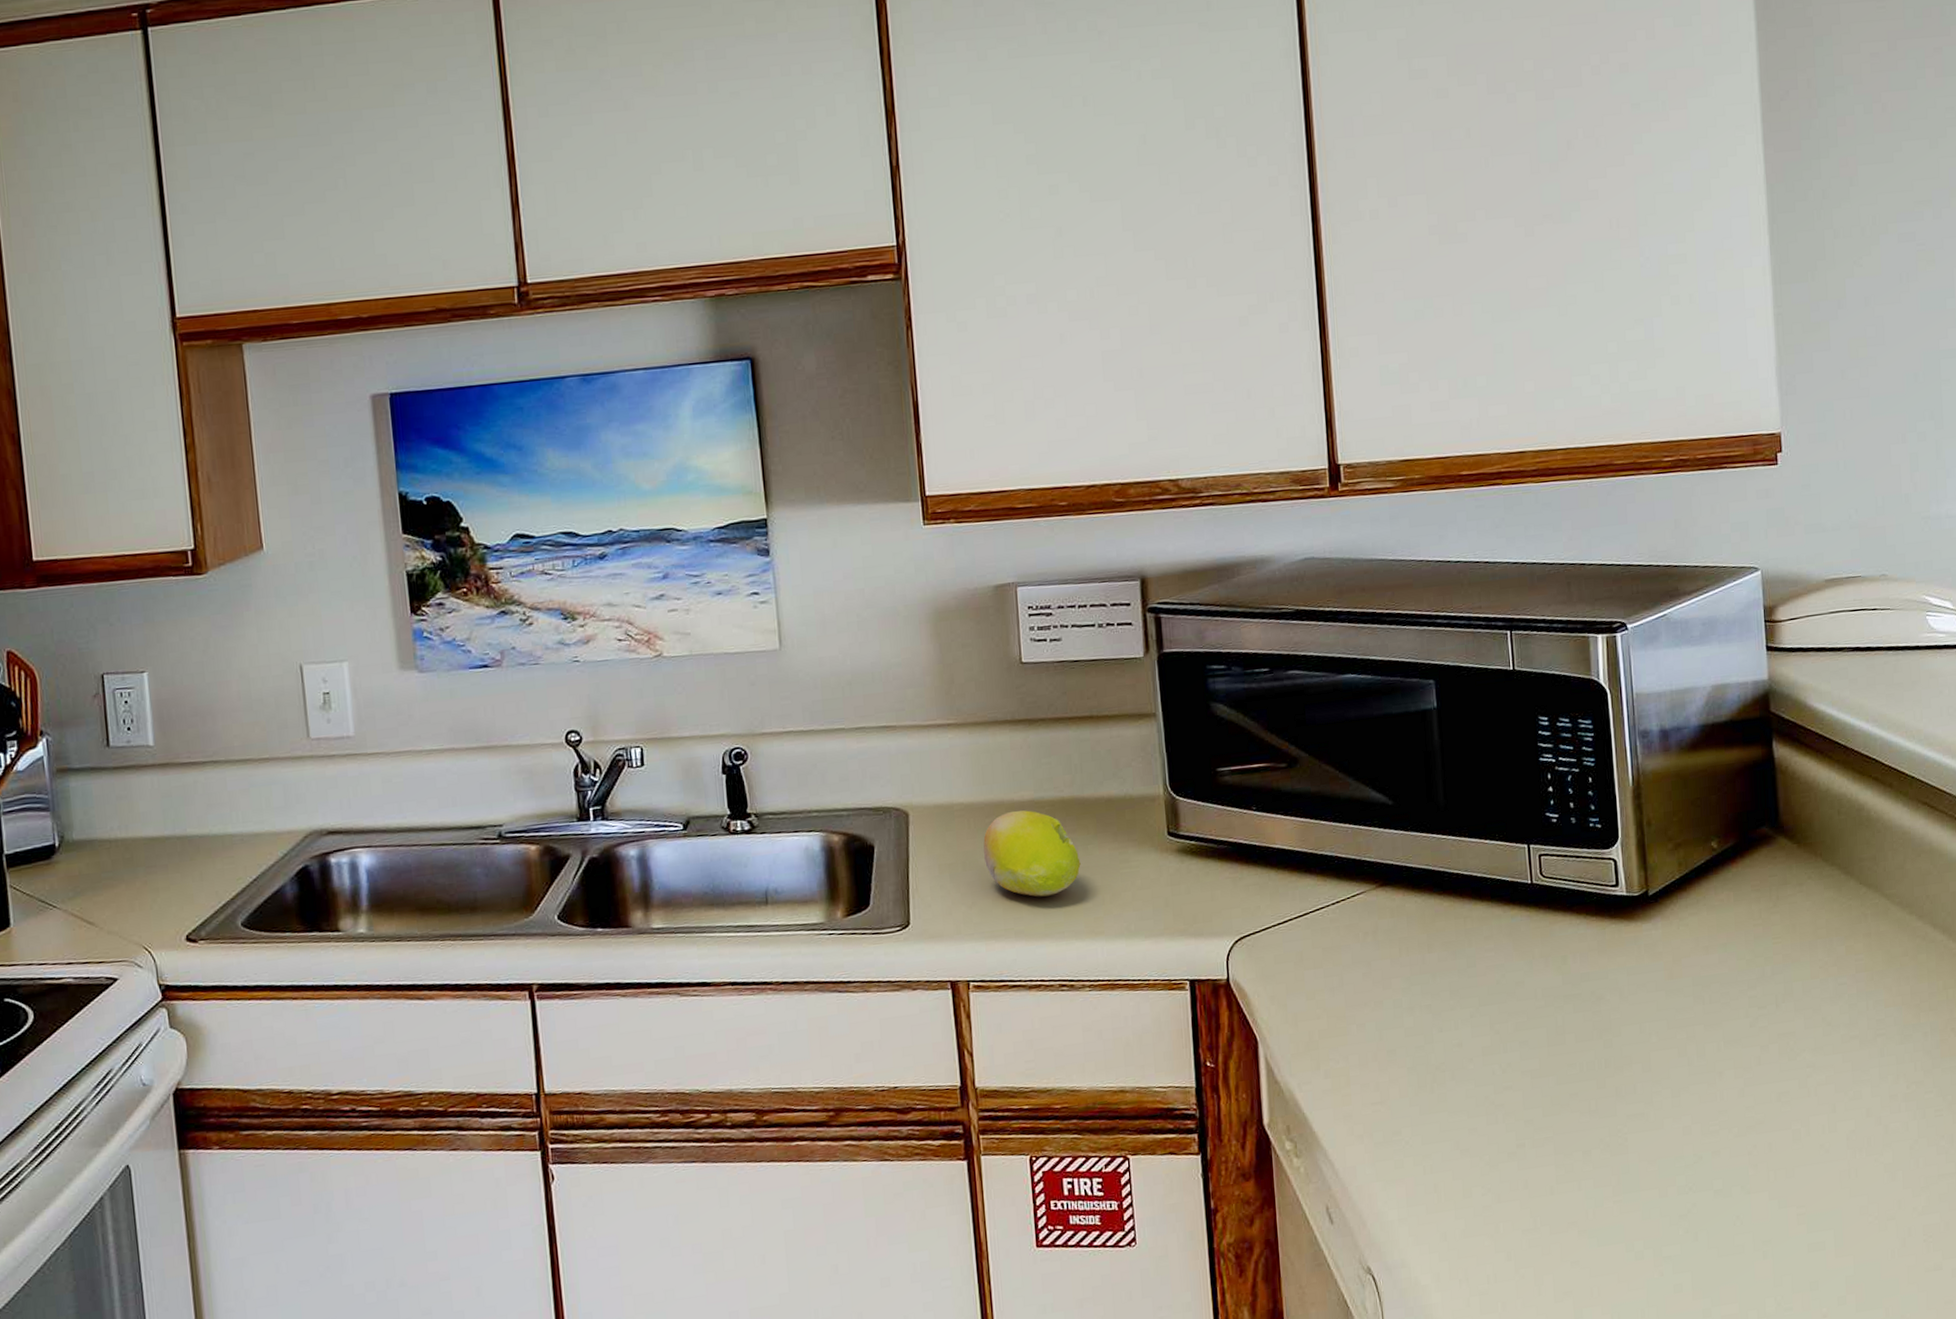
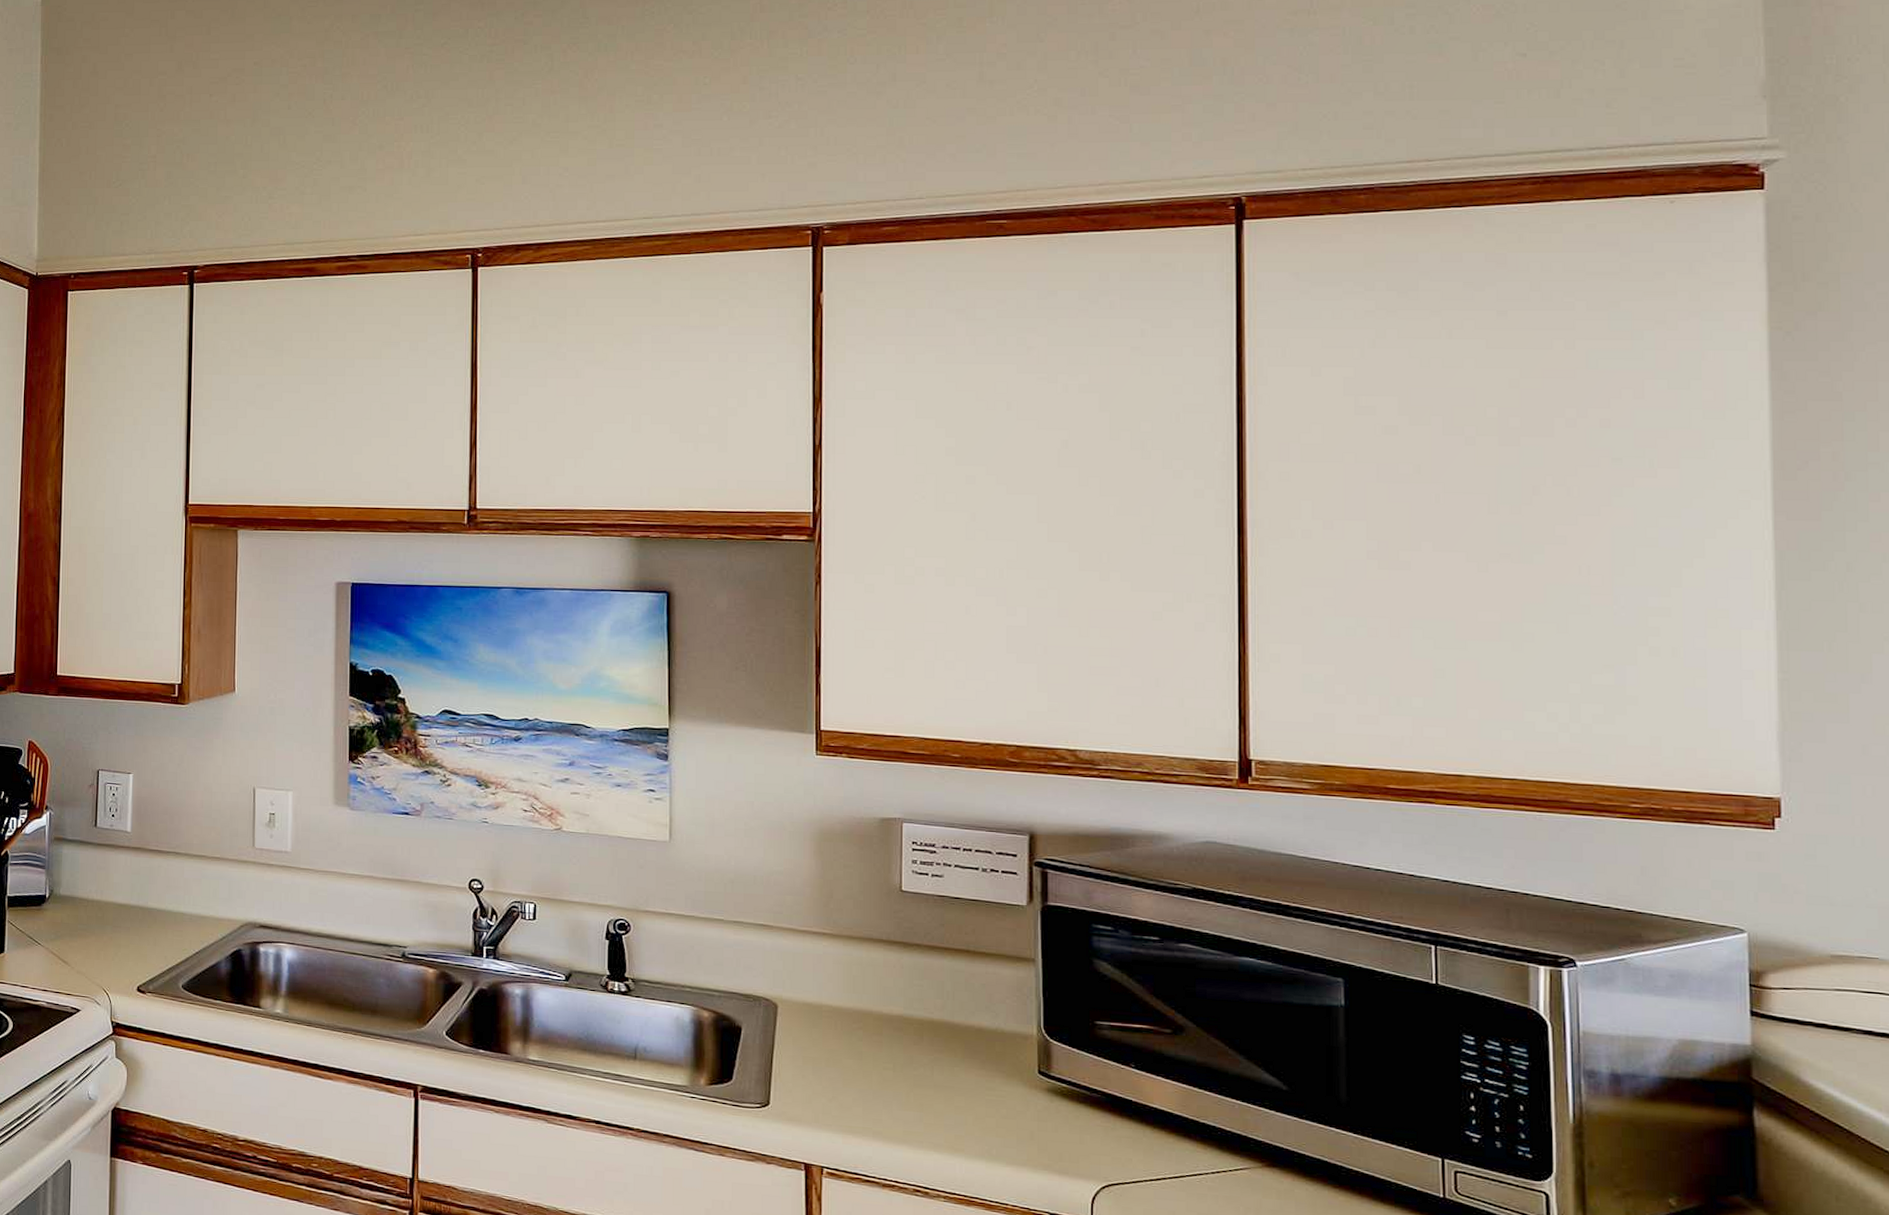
fruit: present [983,810,1081,897] -> none [847,1021,945,1106]

